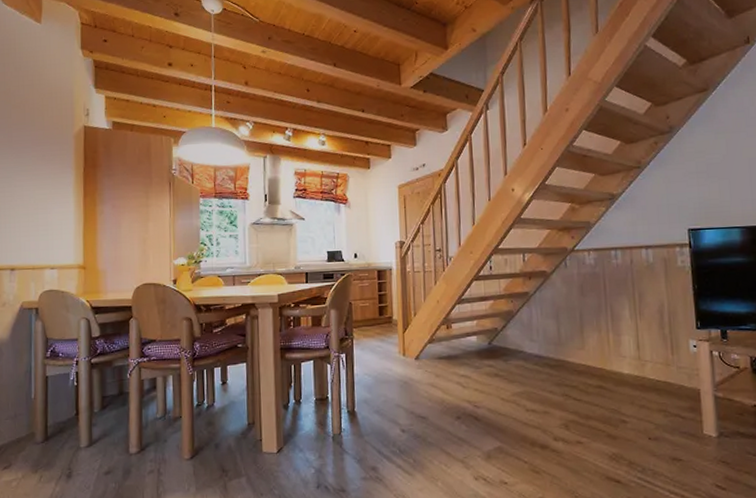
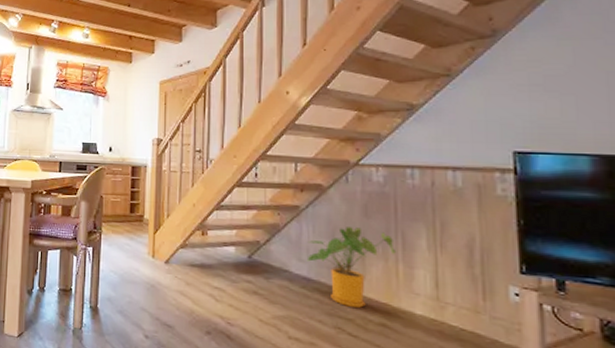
house plant: none [537,306,607,375] -> present [306,227,397,308]

